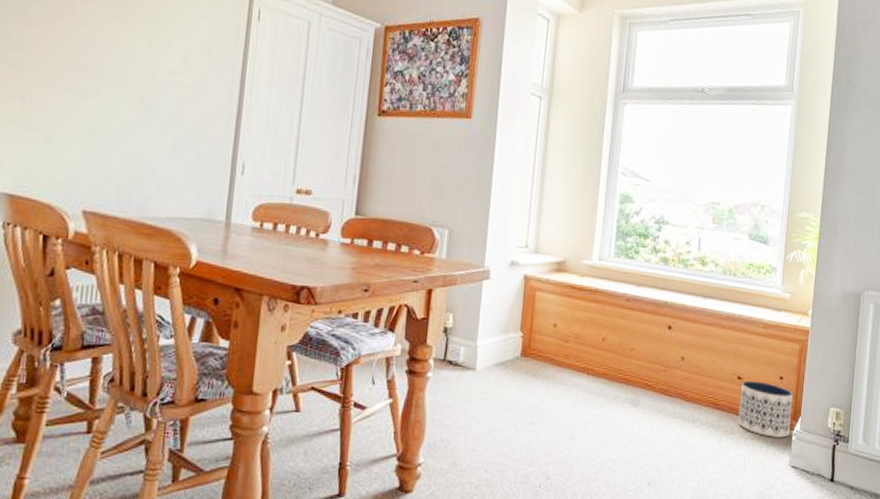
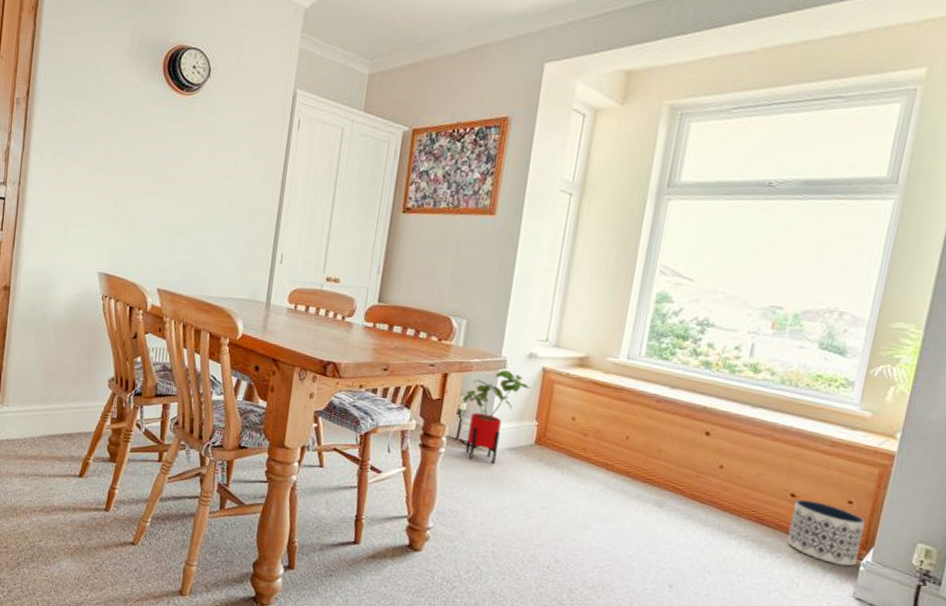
house plant: none [448,281,514,382] -> present [462,370,531,463]

